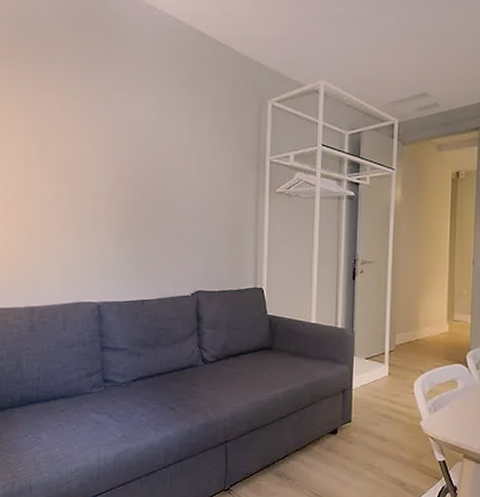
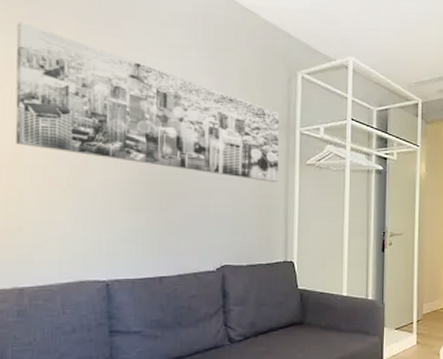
wall art: none [24,76,250,211] -> present [15,22,280,182]

